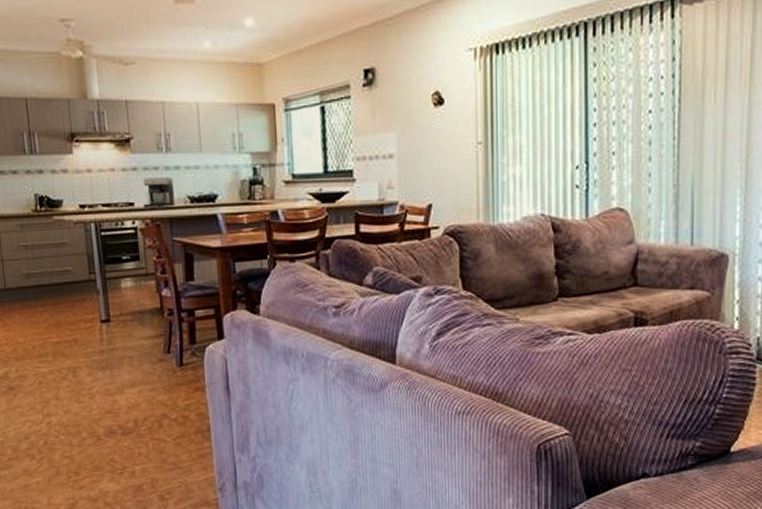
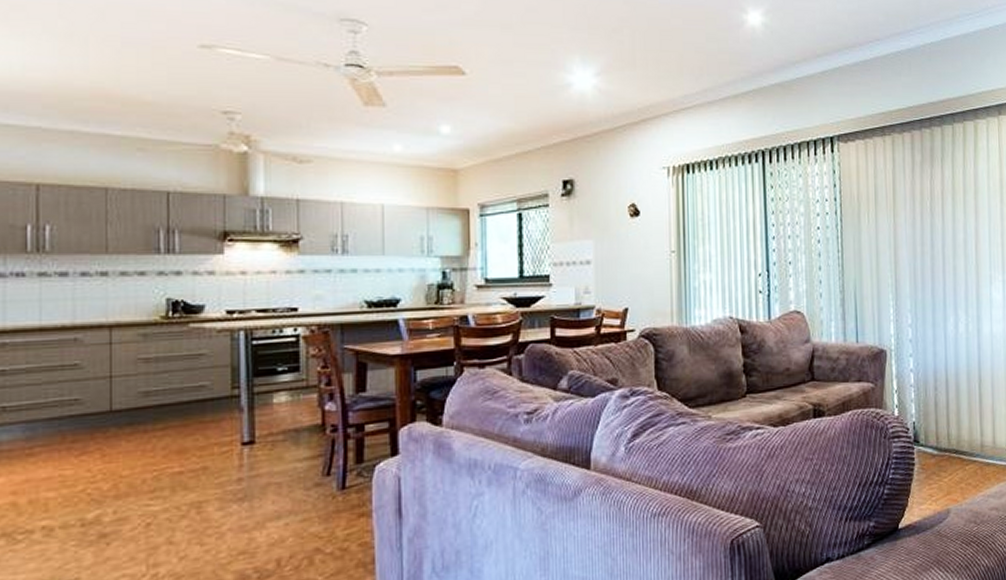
coffee maker: present [143,177,175,208] -> none [308,280,349,313]

